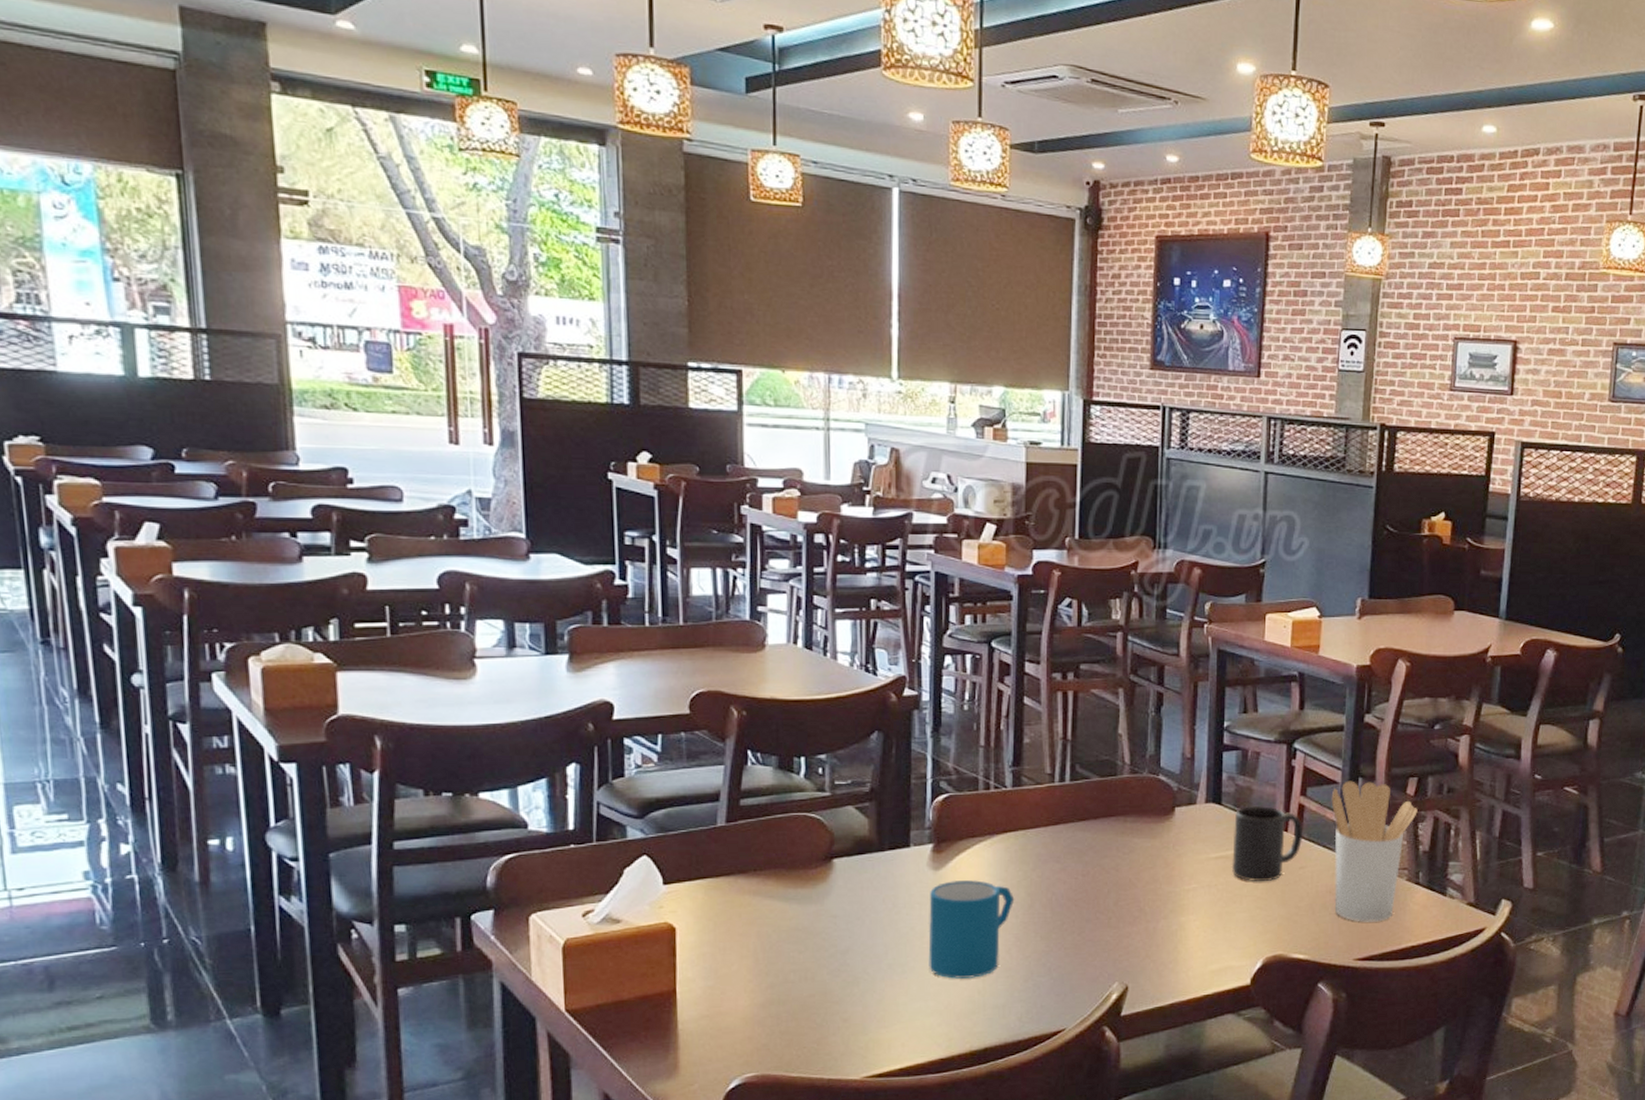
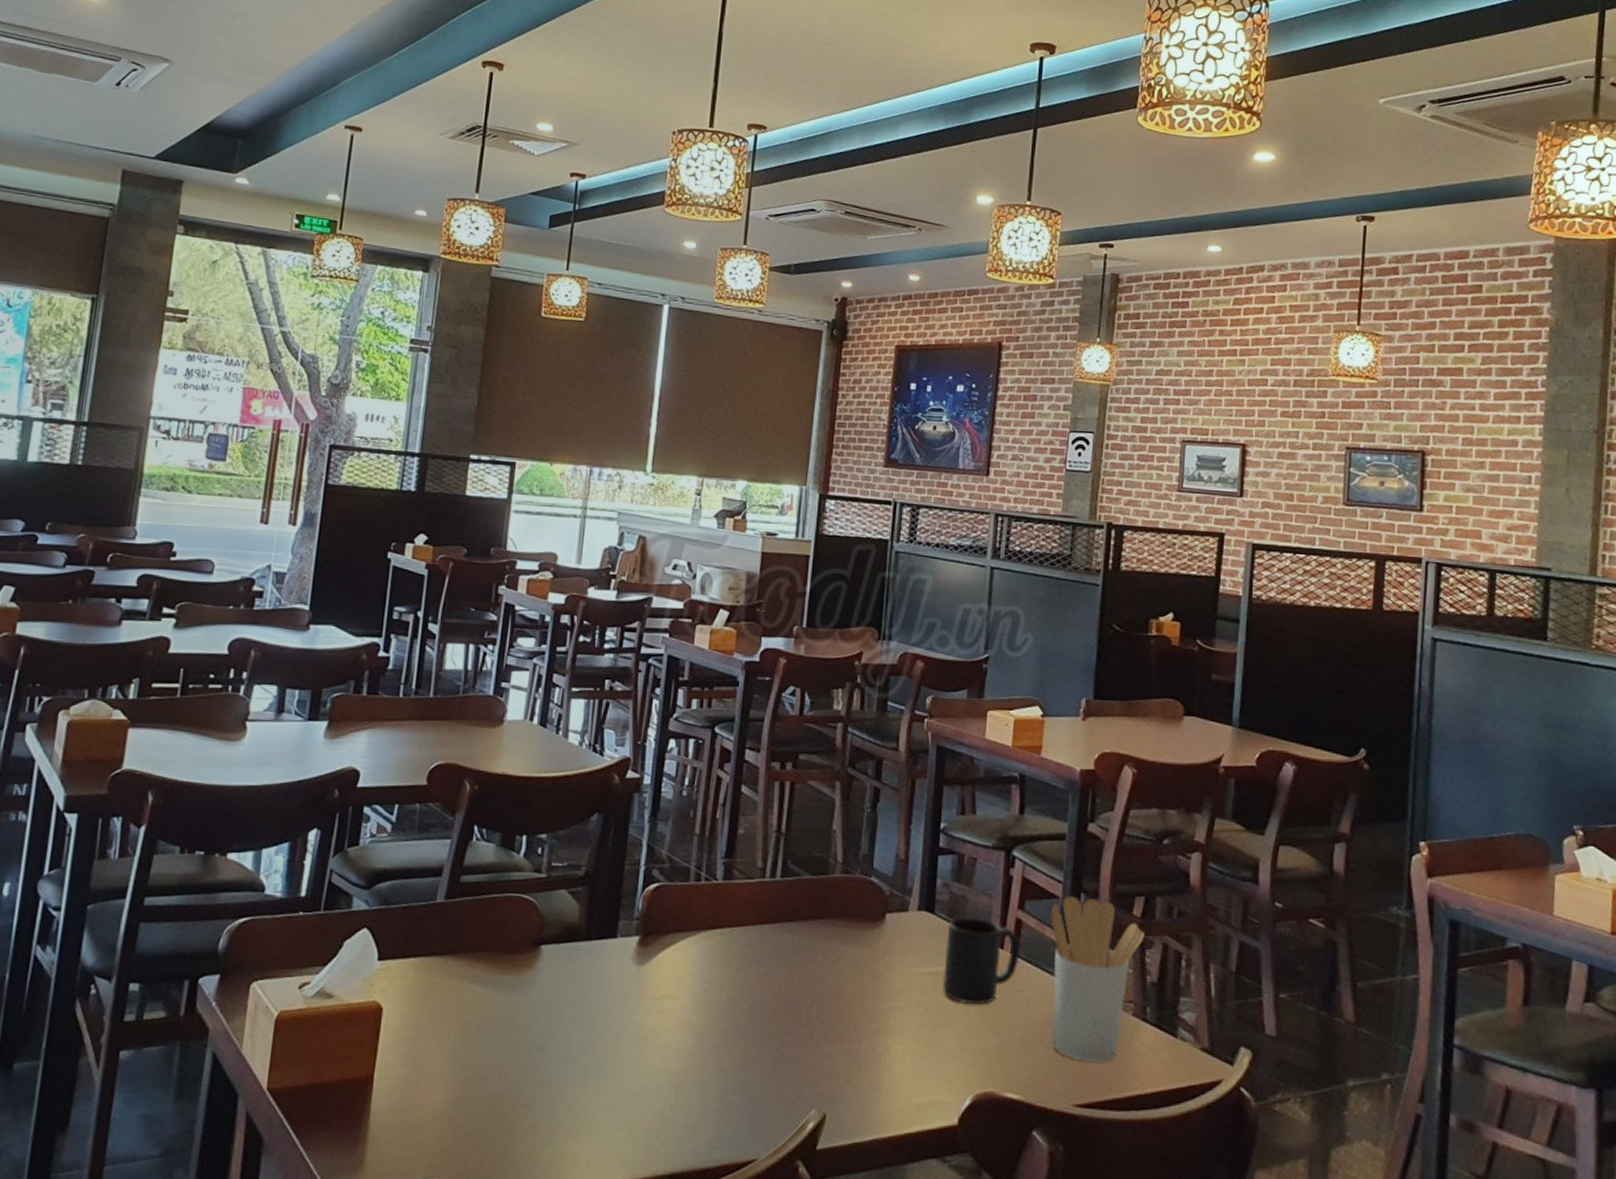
mug: present [928,880,1015,979] -> none [622,978,716,1090]

